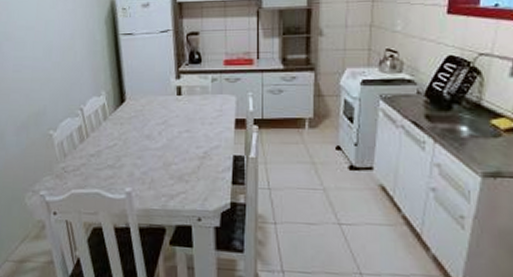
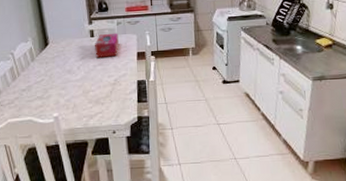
tissue box: none [181,91,212,123] -> present [95,32,119,58]

